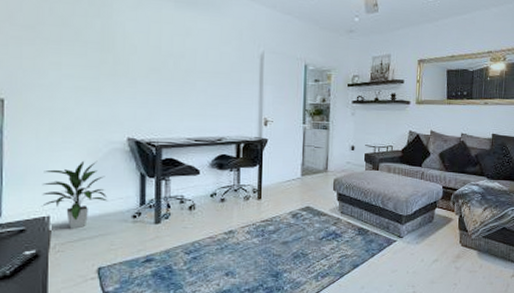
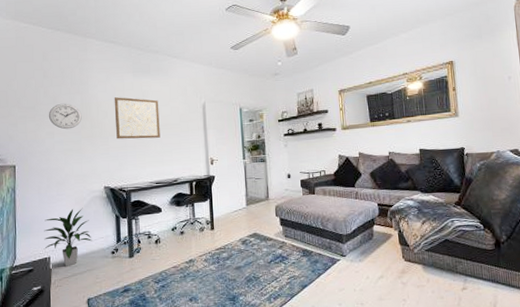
wall clock: none [54,27,102,62] -> present [48,103,82,130]
wall art: none [147,30,206,87] -> present [114,97,160,140]

